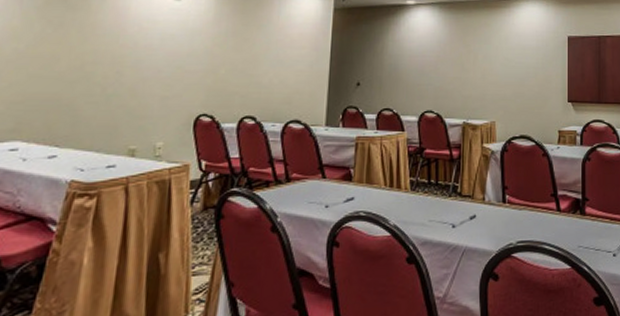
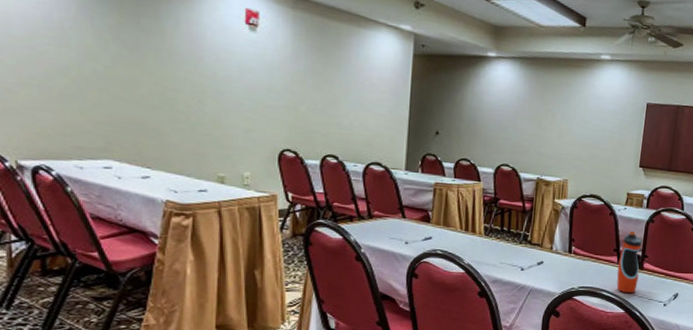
water bottle: none [557,172,581,245] -> present [616,231,642,294]

